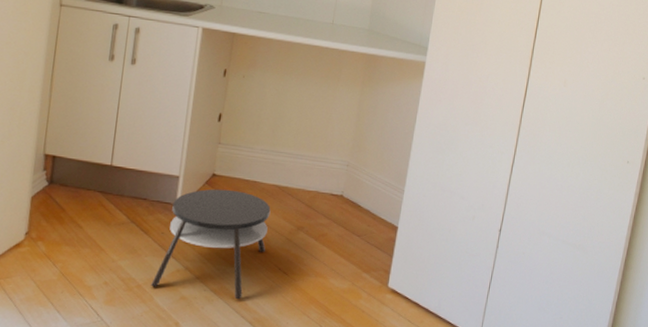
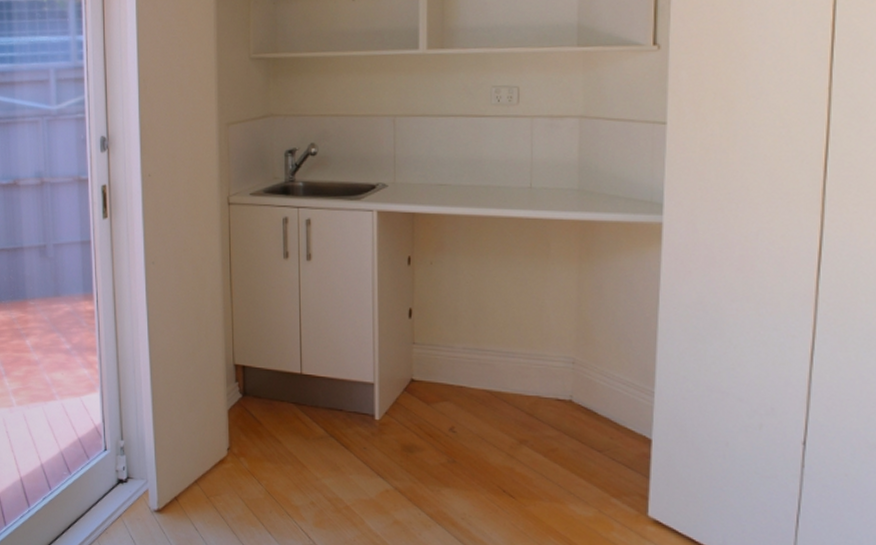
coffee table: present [151,189,271,300] -> none [360,396,484,527]

